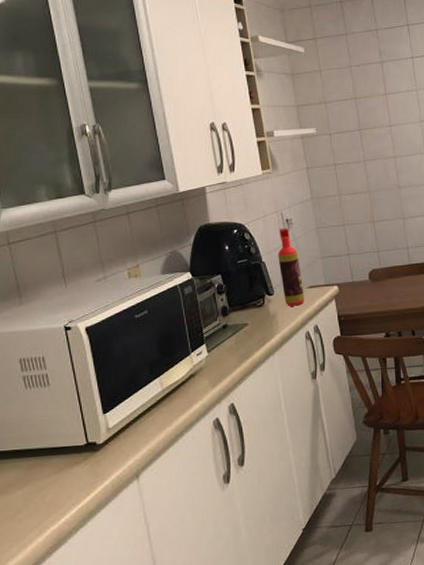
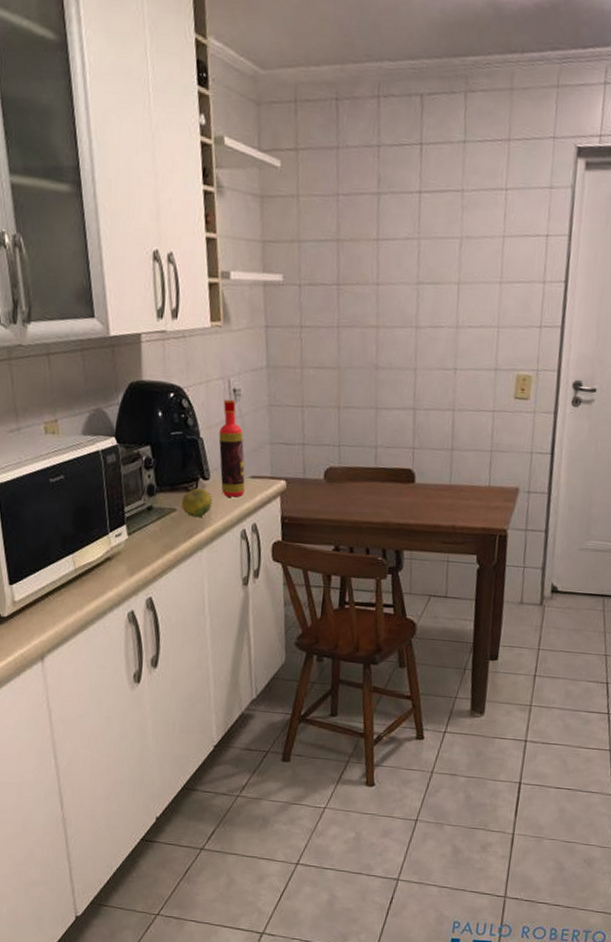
fruit: none [252,303,278,328] -> present [182,487,213,518]

